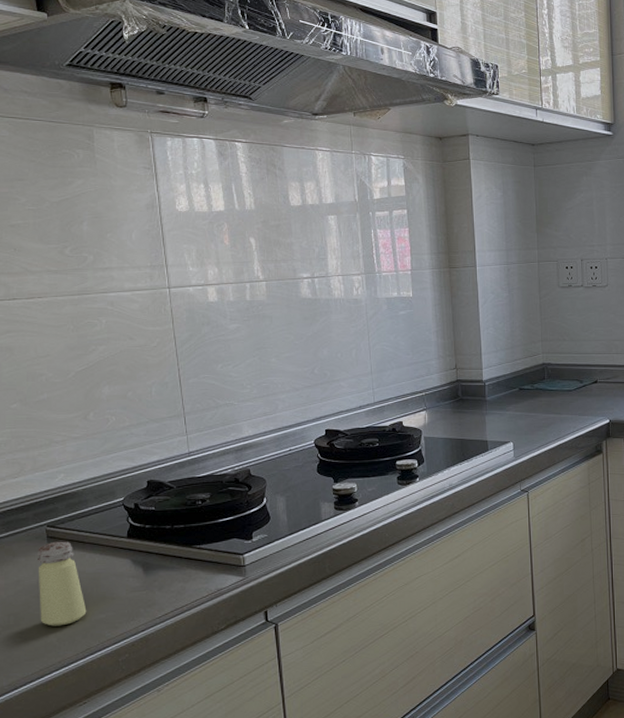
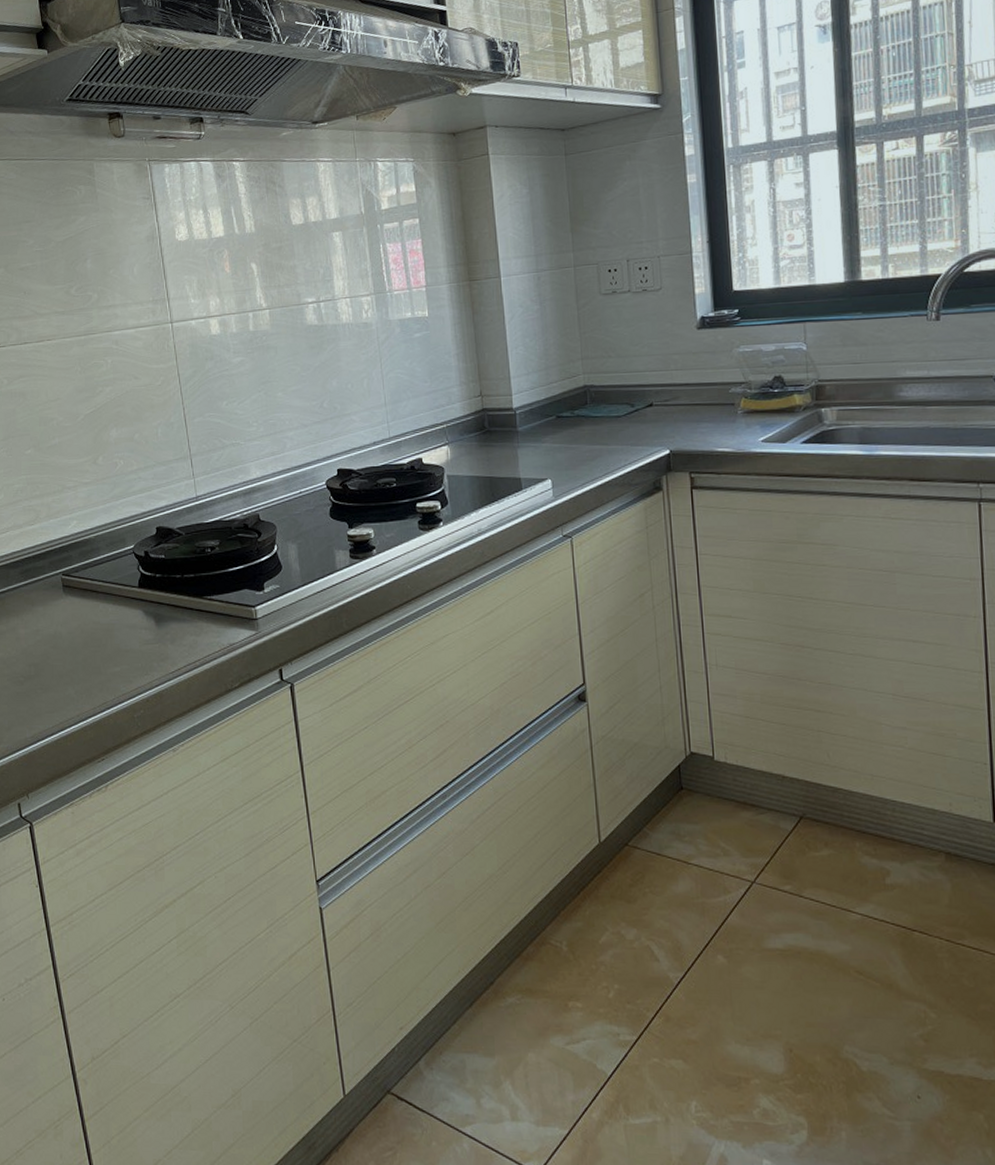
saltshaker: present [37,541,87,626] -> none [53,590,102,678]

